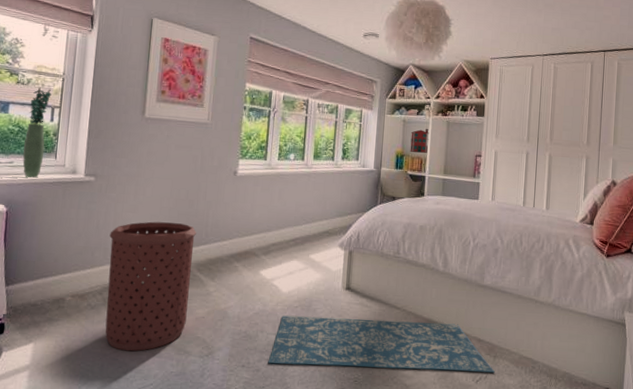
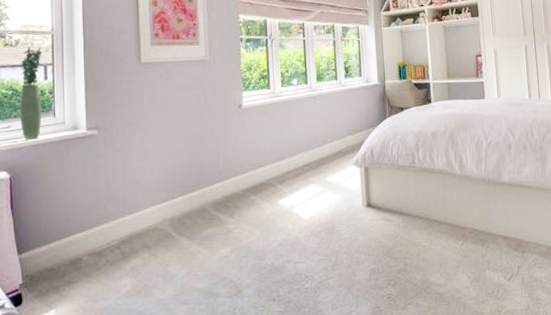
laundry basket: present [105,221,196,352] -> none [120,164,210,303]
rug: present [268,316,495,373] -> none [298,225,525,294]
dollhouse: present [410,128,430,153] -> none [410,35,428,61]

